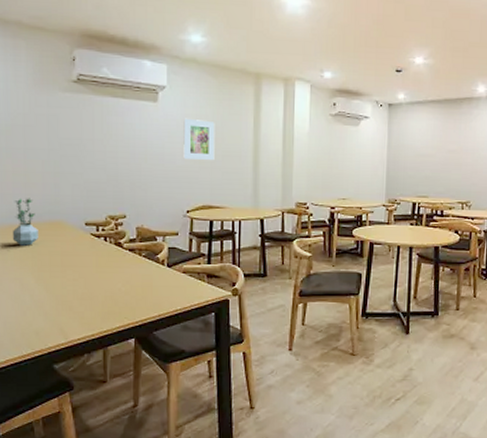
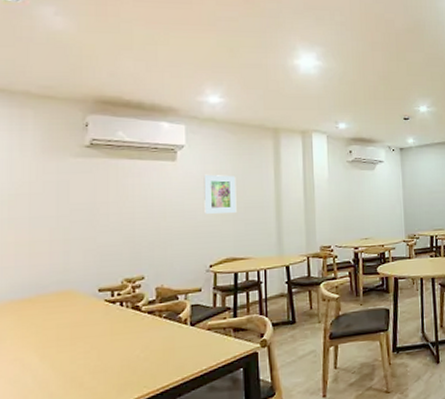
potted plant: present [12,198,38,246] -> none [12,269,44,322]

